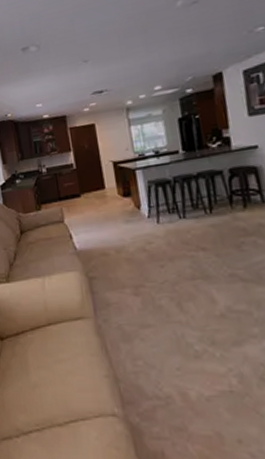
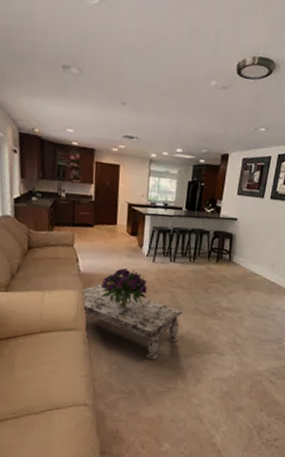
coffee table: none [81,260,216,352] -> present [80,284,183,361]
bouquet: none [102,236,161,286] -> present [100,268,148,308]

